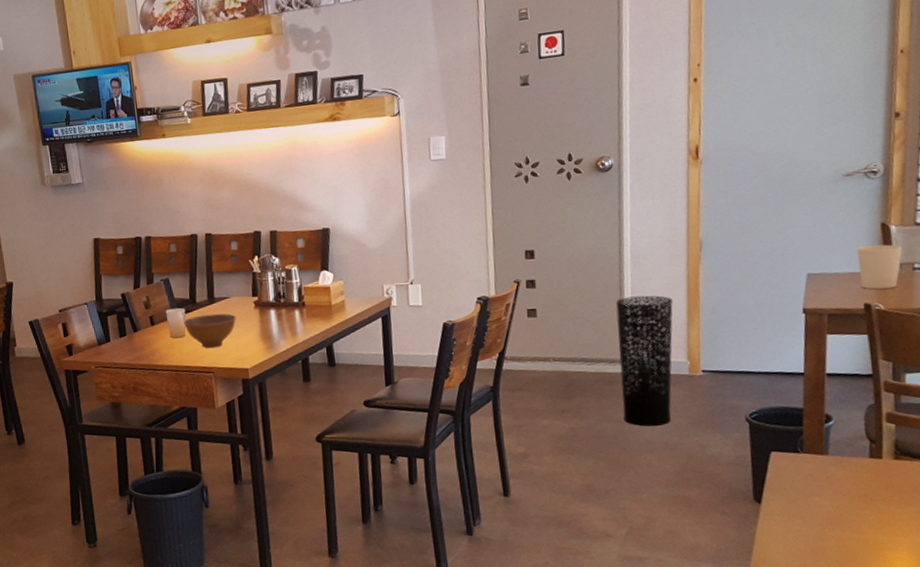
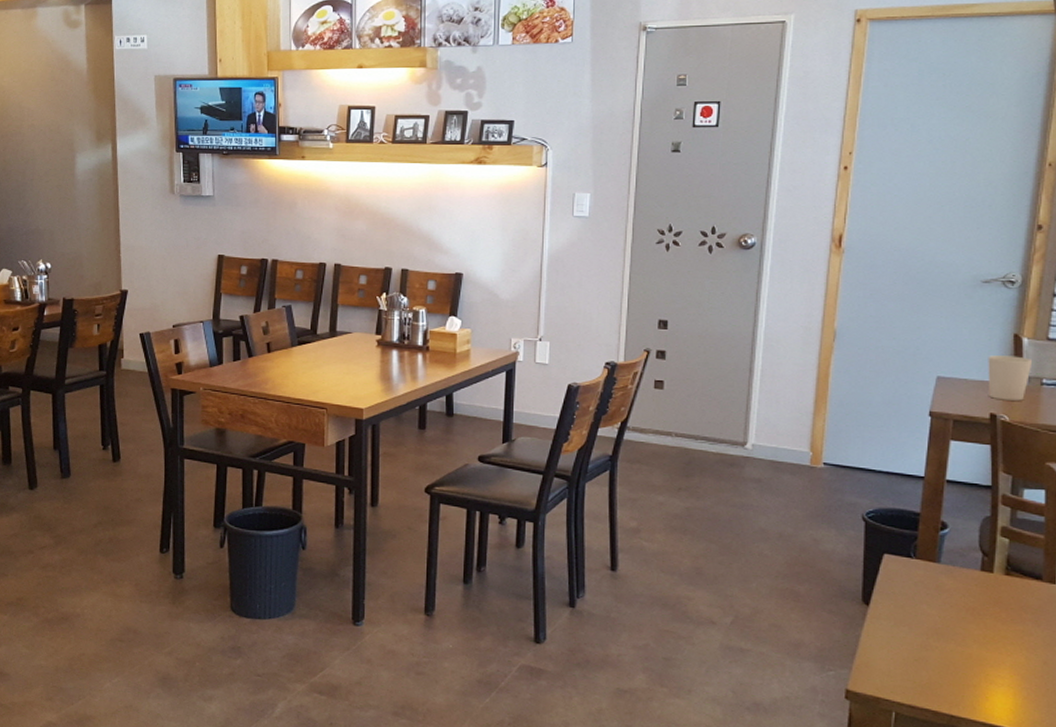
cup: present [165,307,186,338] -> none [284,337,305,369]
bowl: present [183,313,236,348] -> none [301,347,356,382]
umbrella stand: present [615,295,673,426] -> none [740,379,801,515]

